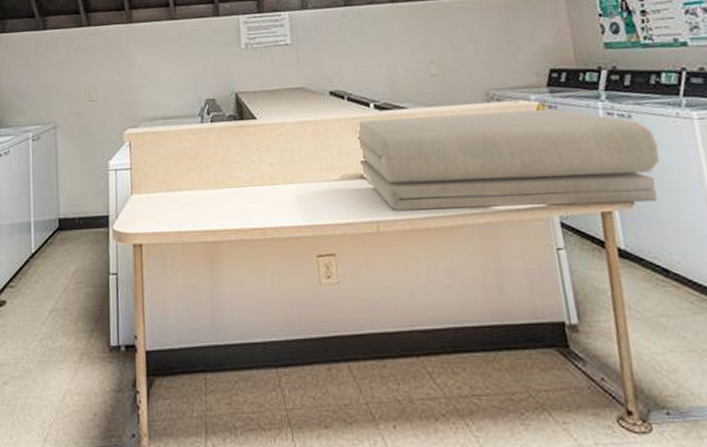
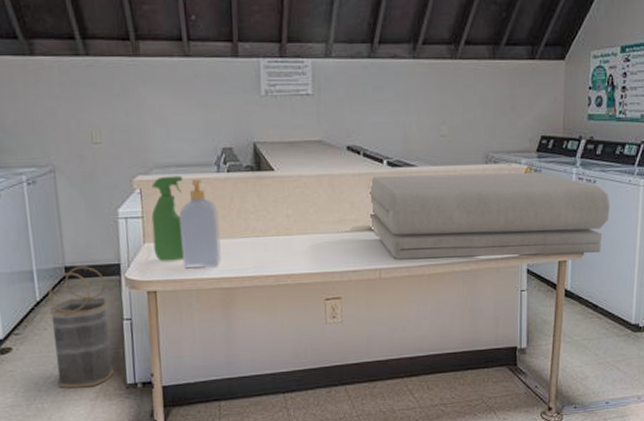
basket: none [42,218,98,348] -> present [48,266,114,388]
spray bottle: none [139,127,169,213] -> present [151,175,184,261]
soap bottle: none [165,130,206,221] -> present [179,179,221,269]

